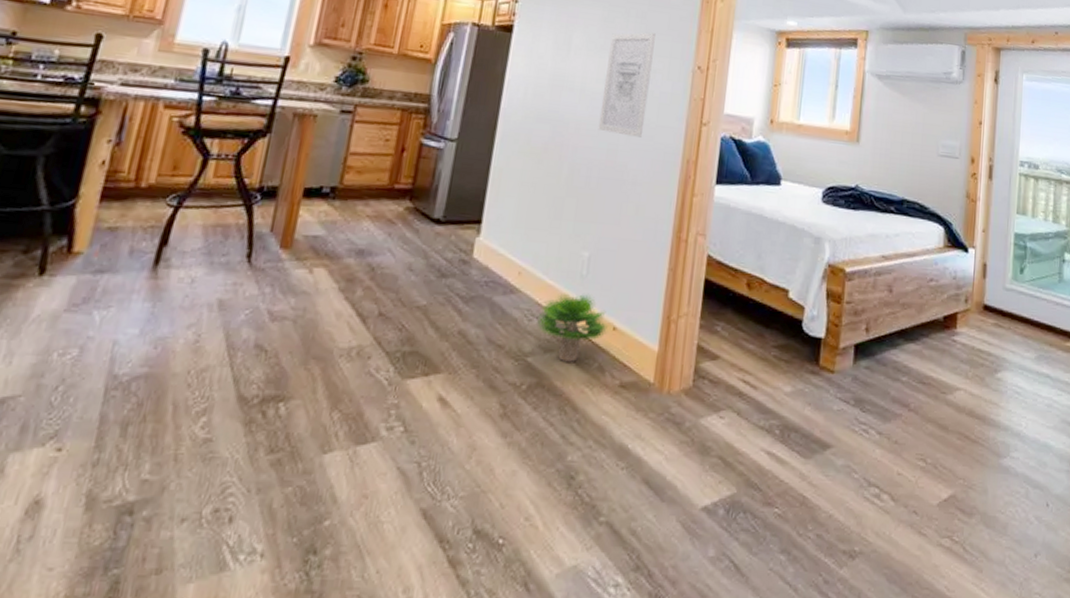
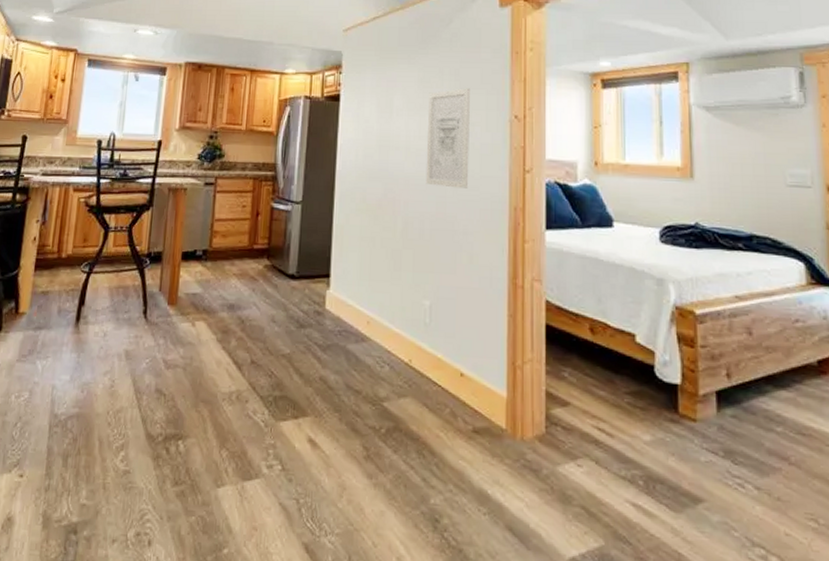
potted plant: present [537,294,609,362] -> none [389,341,456,407]

